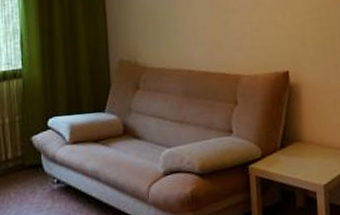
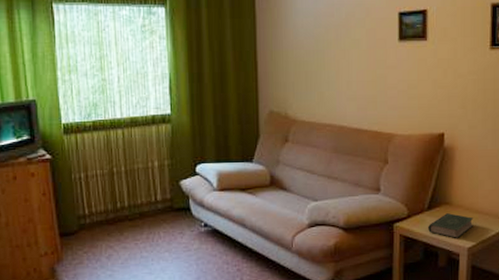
book: none [283,150,327,176] -> present [428,213,474,238]

